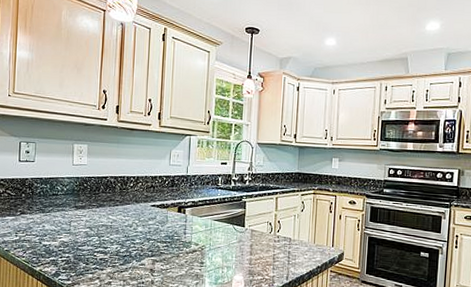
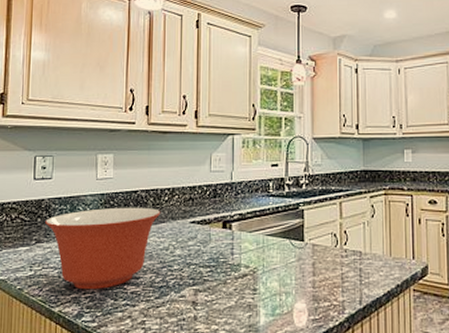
mixing bowl: none [29,189,127,255] -> present [45,207,161,290]

